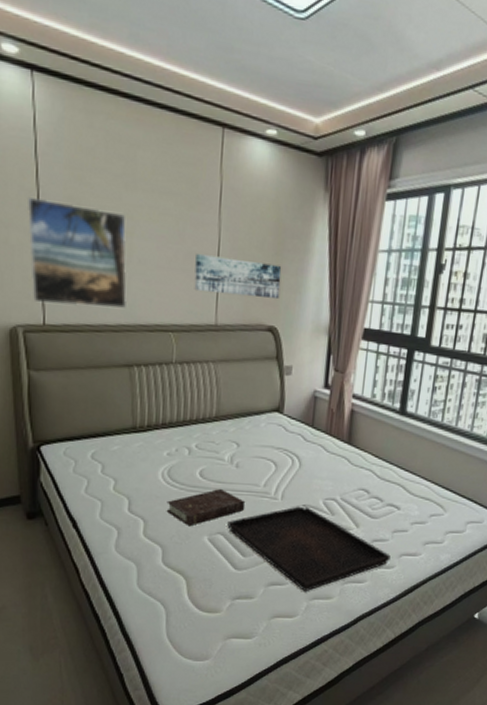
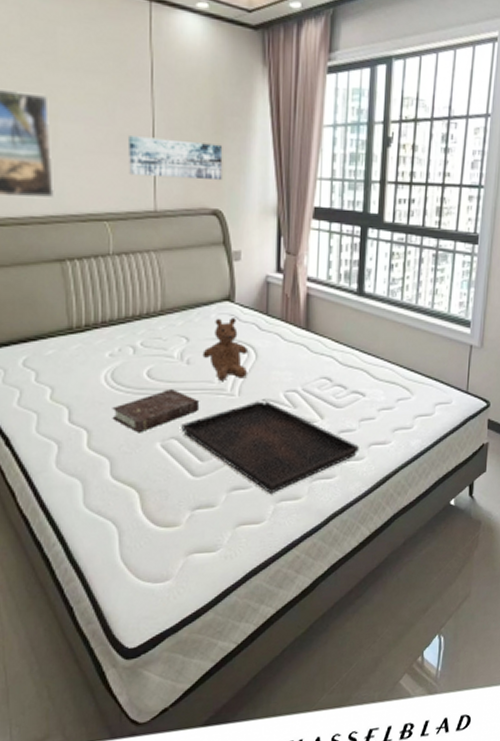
teddy bear: none [250,427,292,485] -> present [202,318,247,381]

